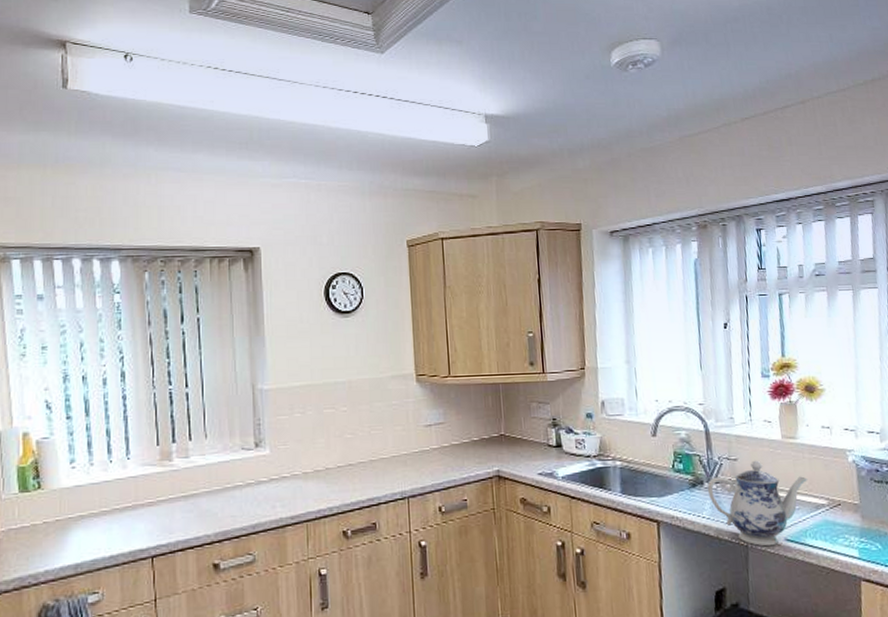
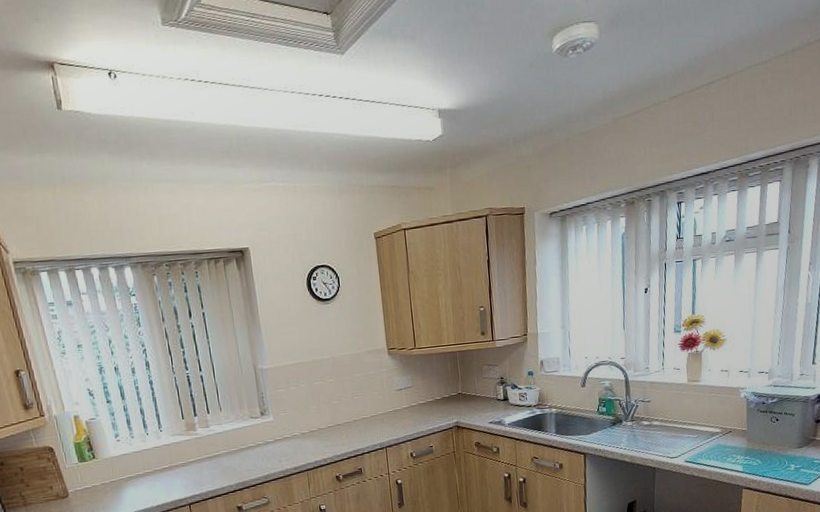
teapot: present [707,460,808,547] -> none [625,401,707,468]

